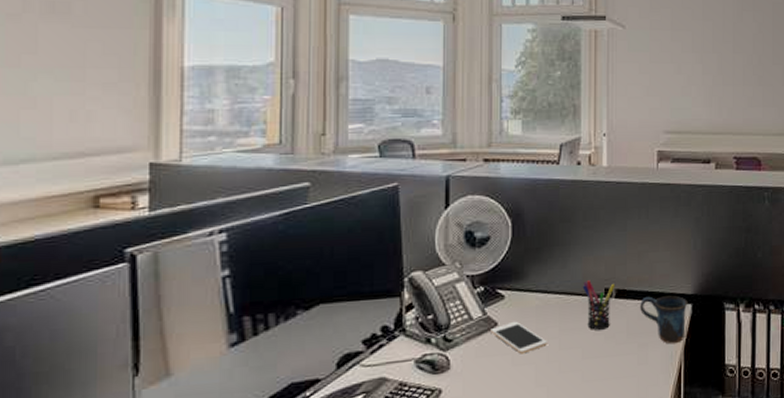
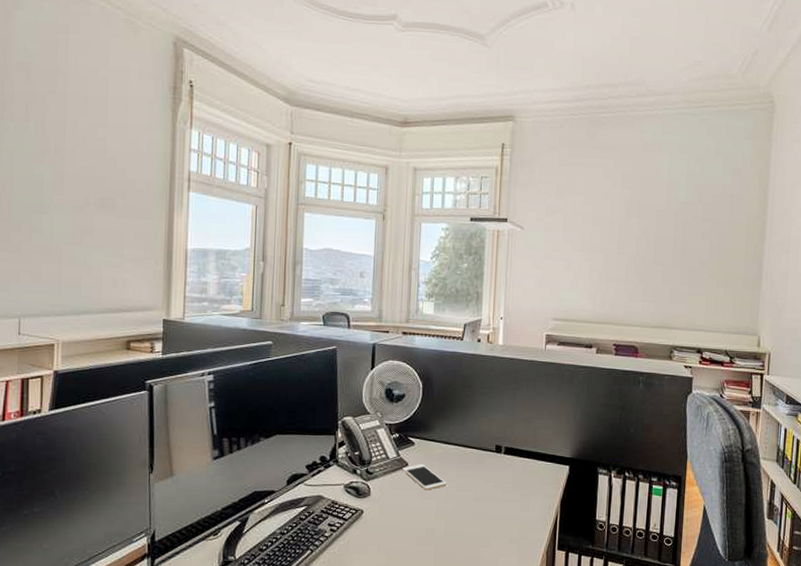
pen holder: present [582,280,616,330] -> none [477,437,505,478]
mug: present [640,295,688,344] -> none [525,455,566,497]

